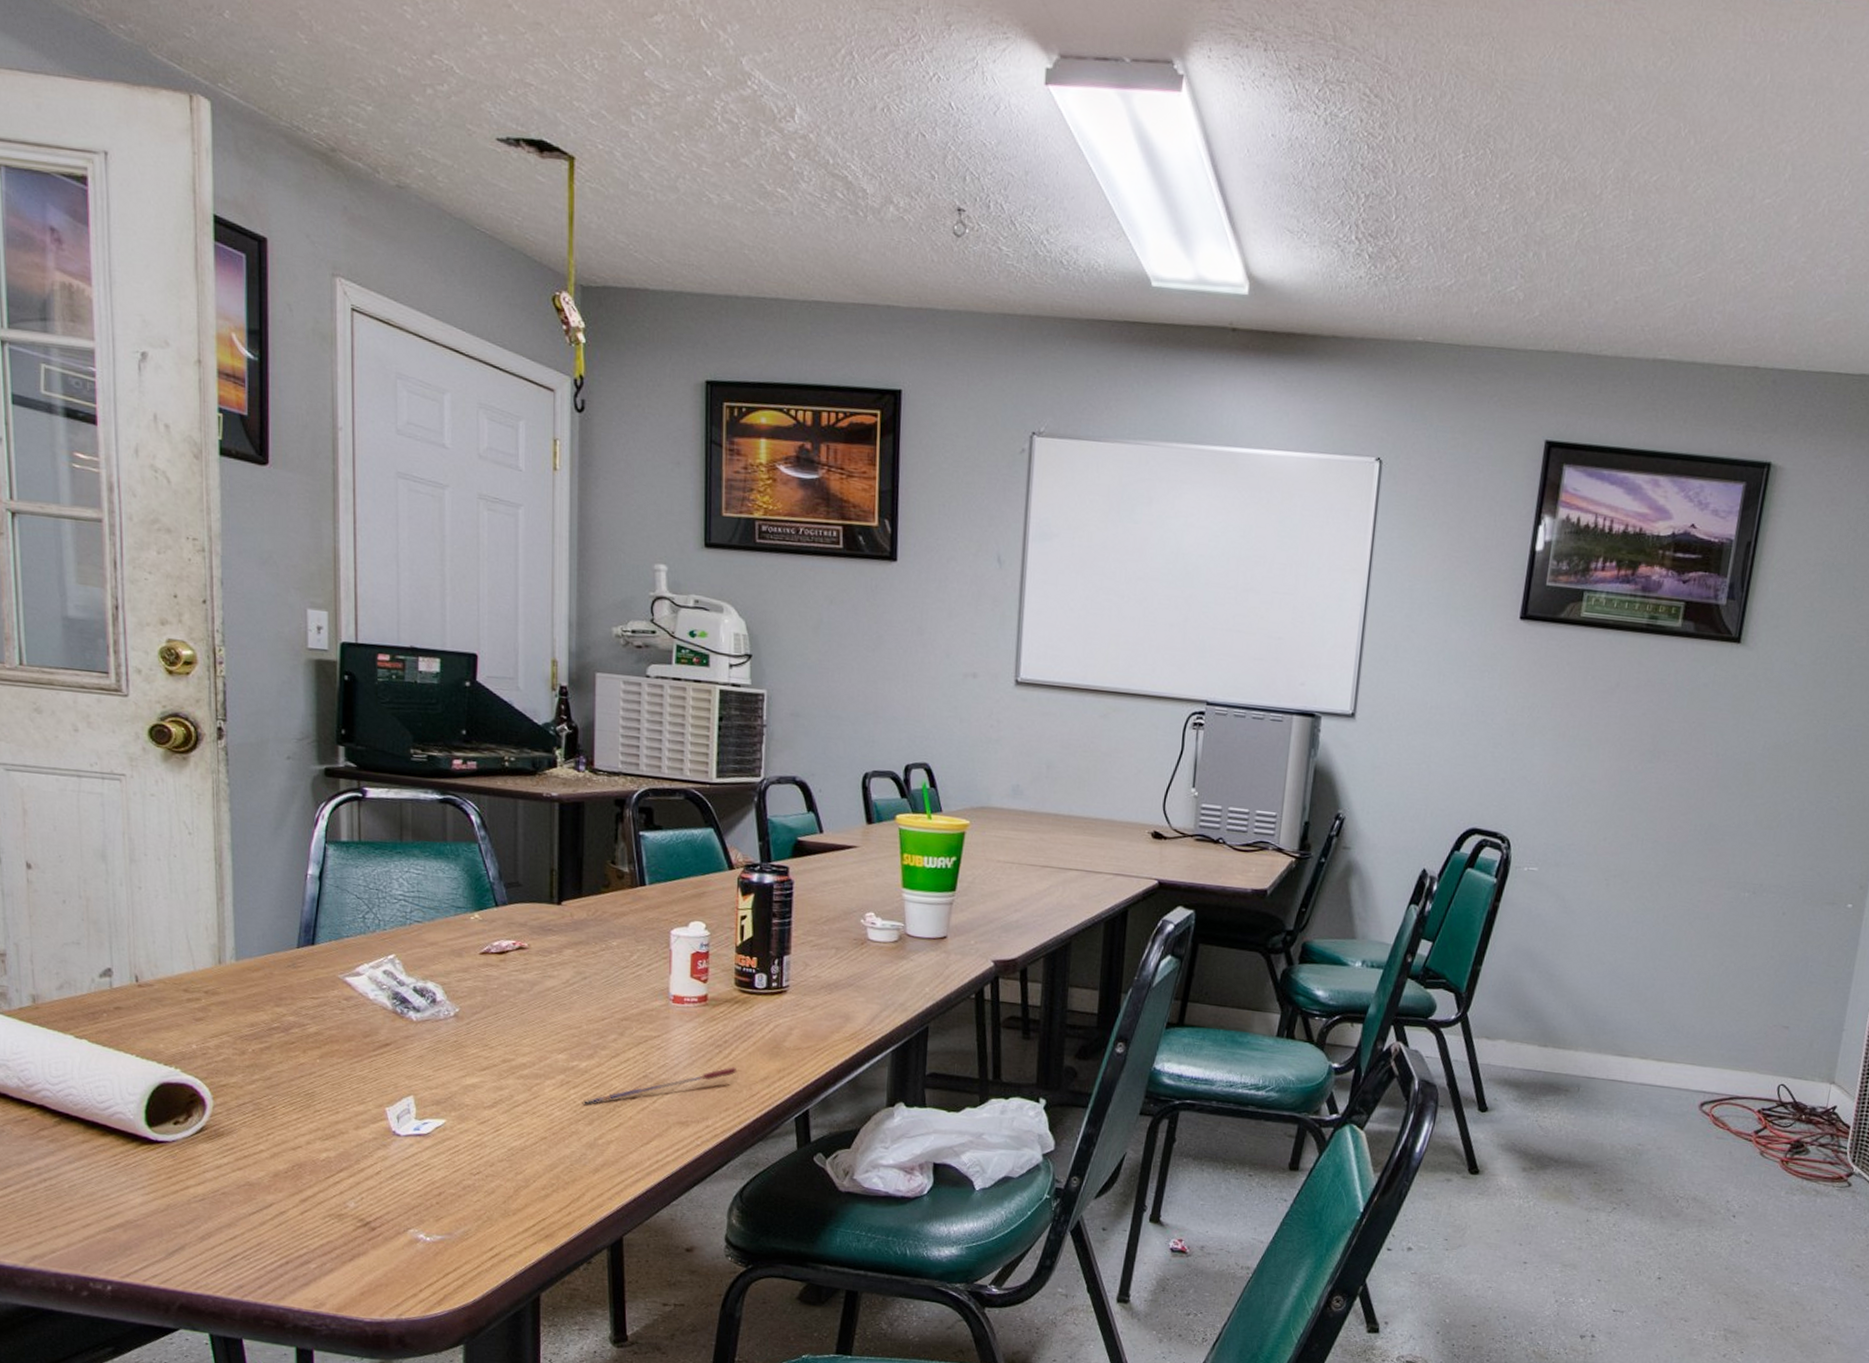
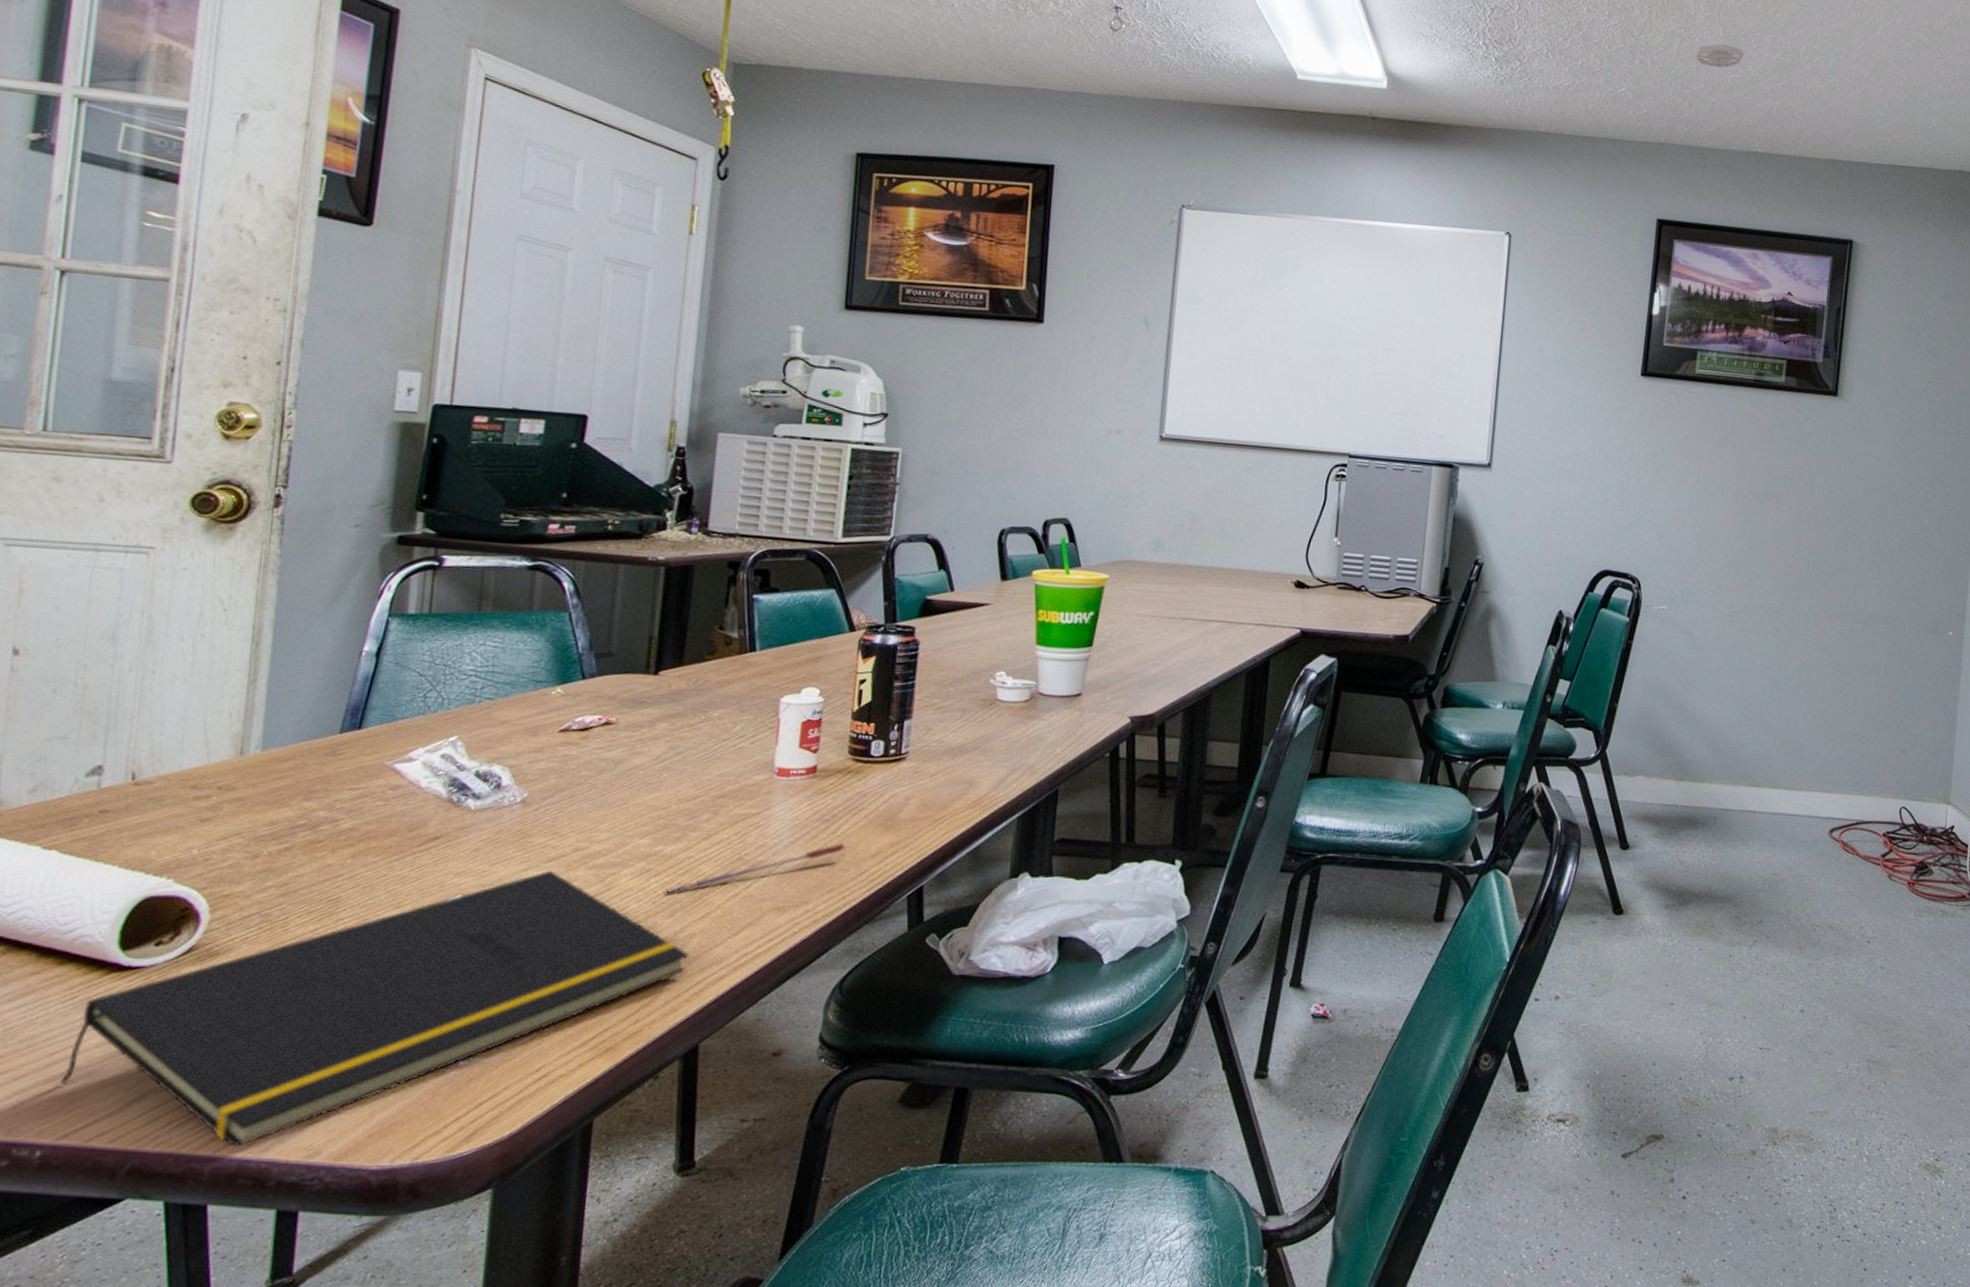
notepad: none [117,1078,608,1295] -> present [60,870,689,1148]
smoke detector: none [1600,229,1657,259] -> present [1696,43,1745,68]

